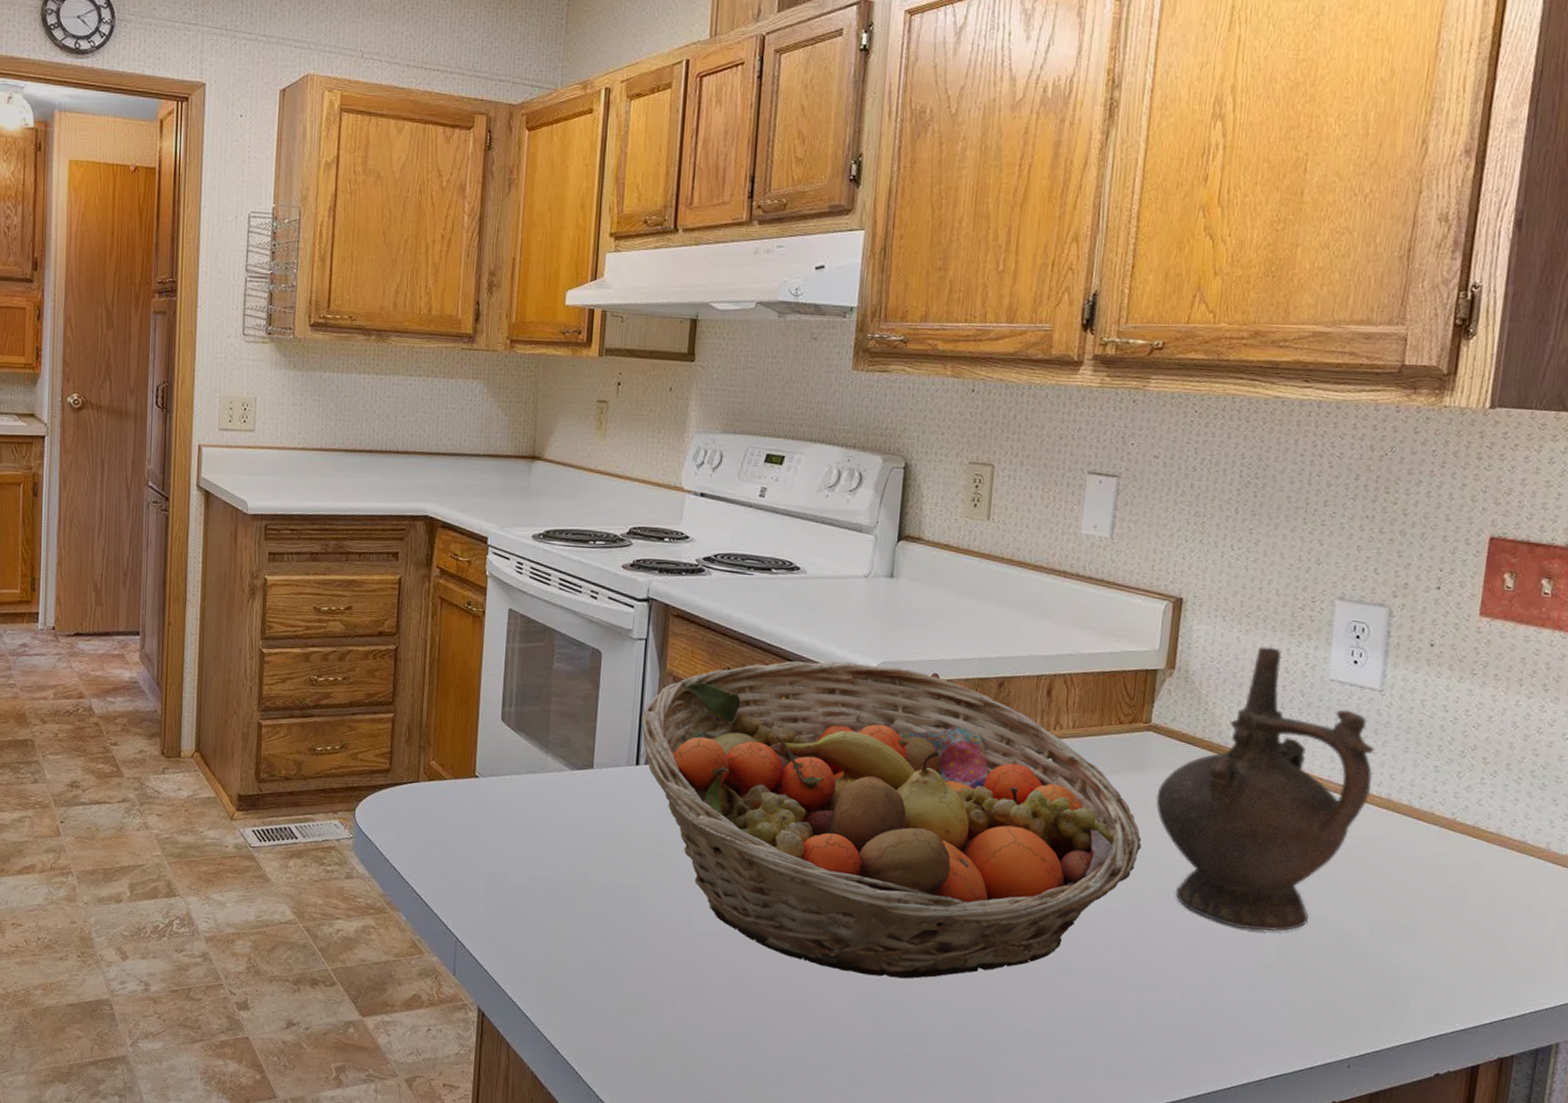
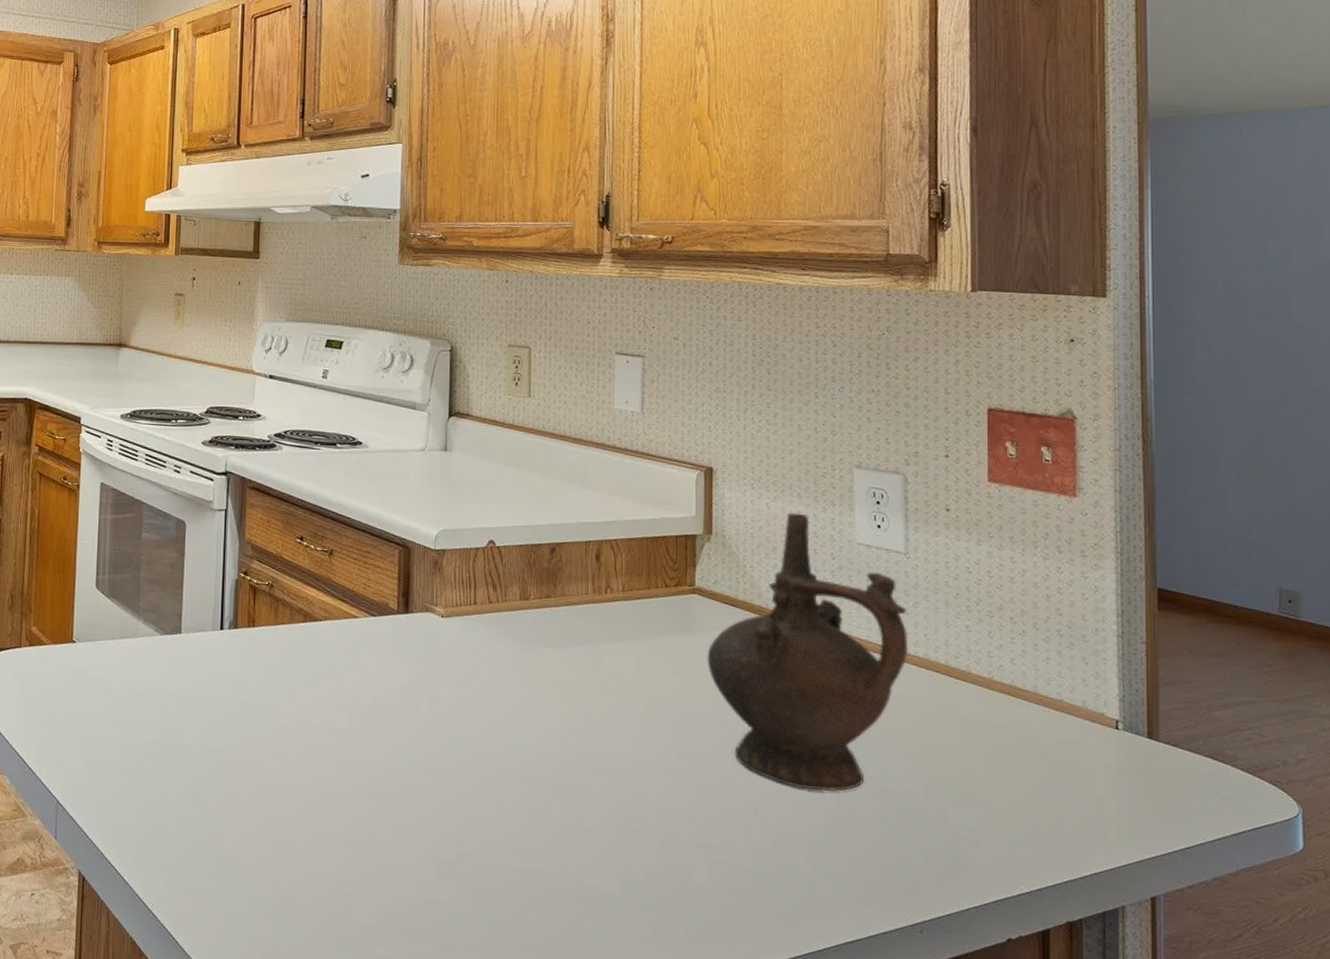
fruit basket: present [641,661,1142,979] -> none [224,529,697,841]

